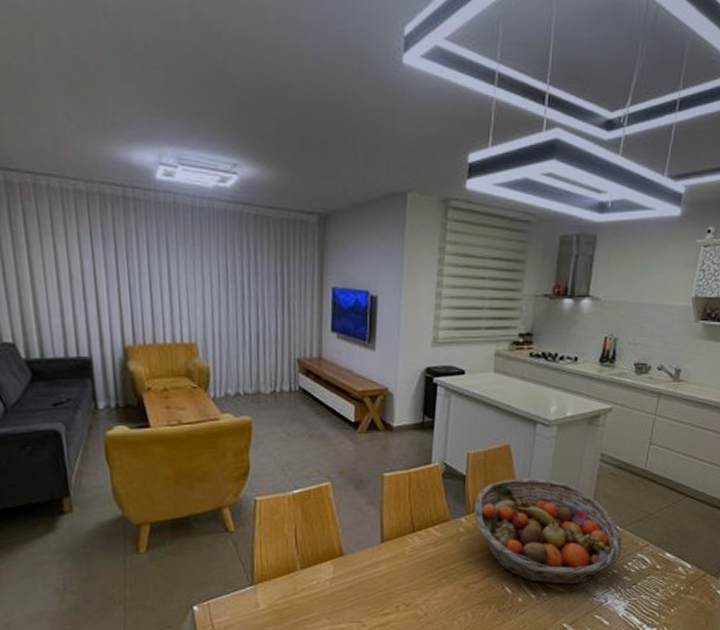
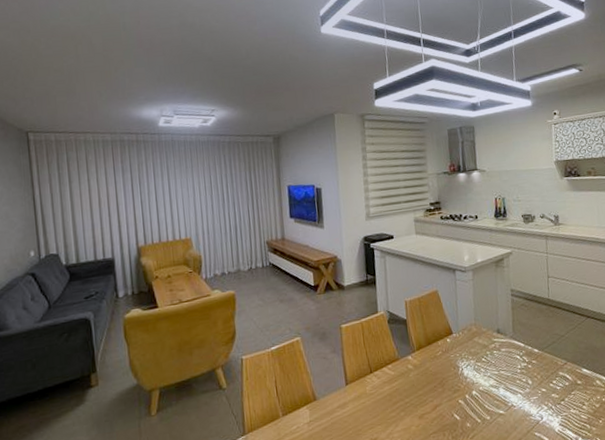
fruit basket: present [473,478,622,585] -> none [417,315,546,409]

